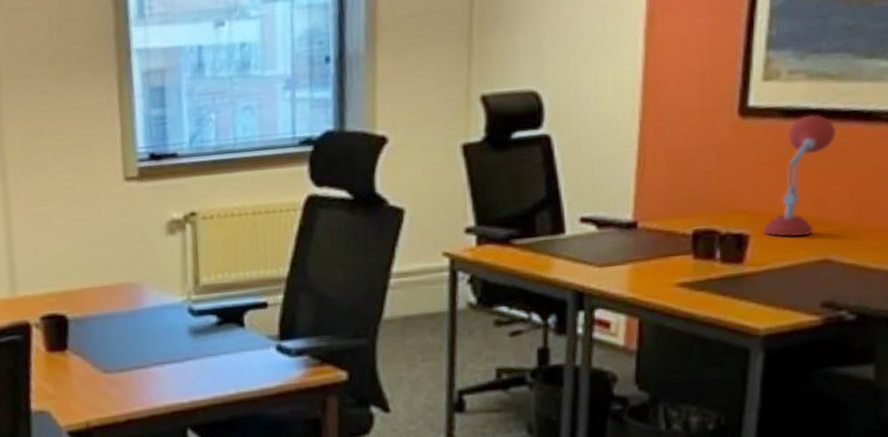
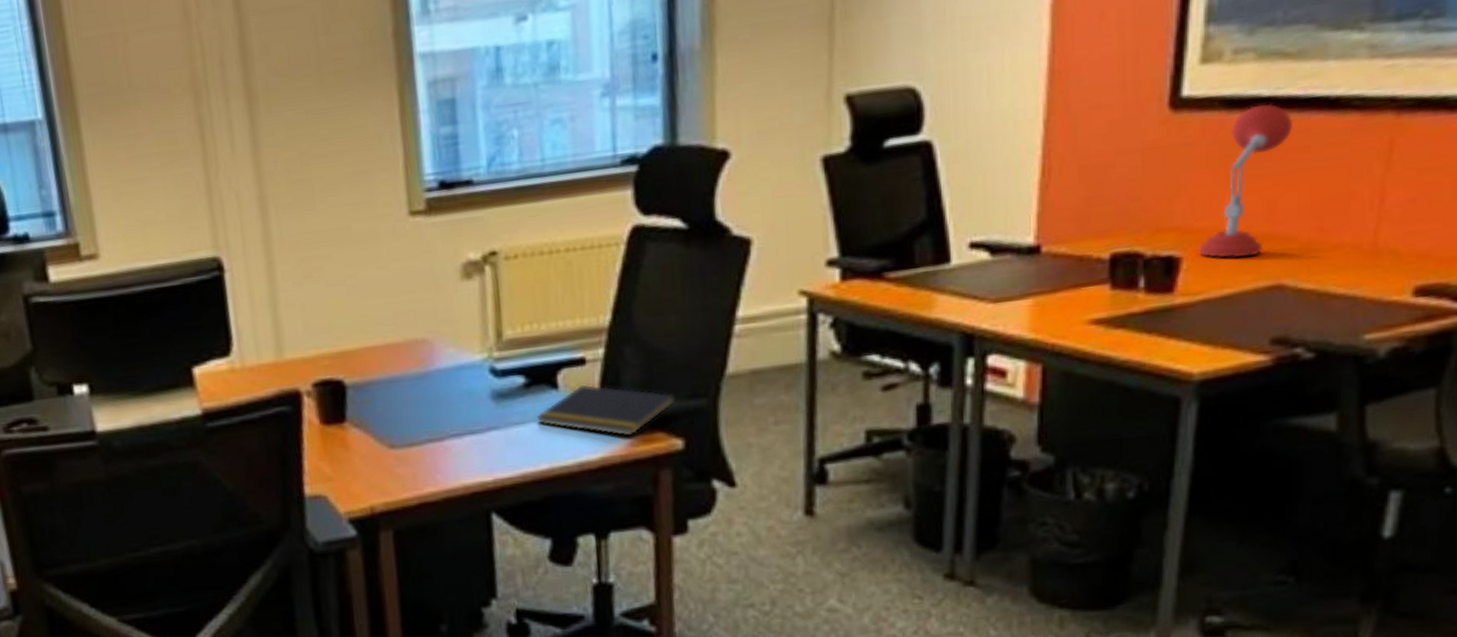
notepad: none [226,324,341,369] -> present [536,384,676,438]

